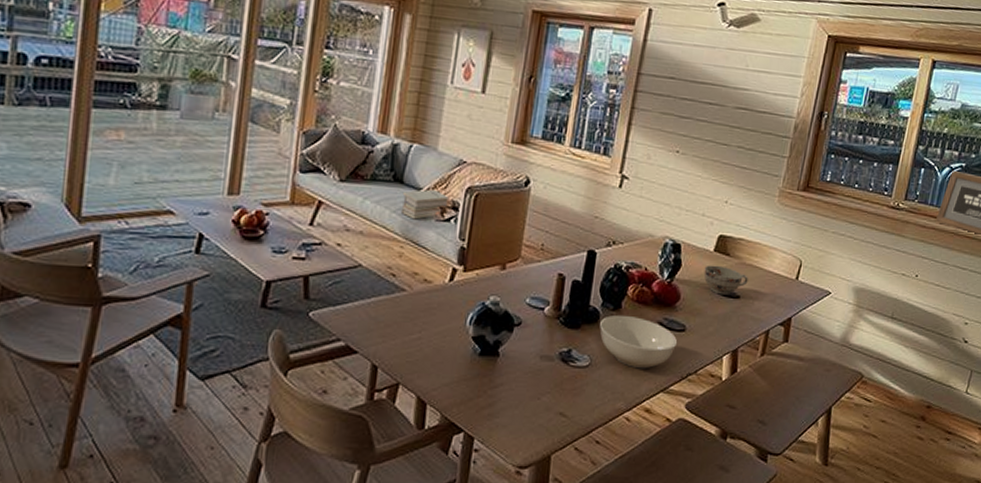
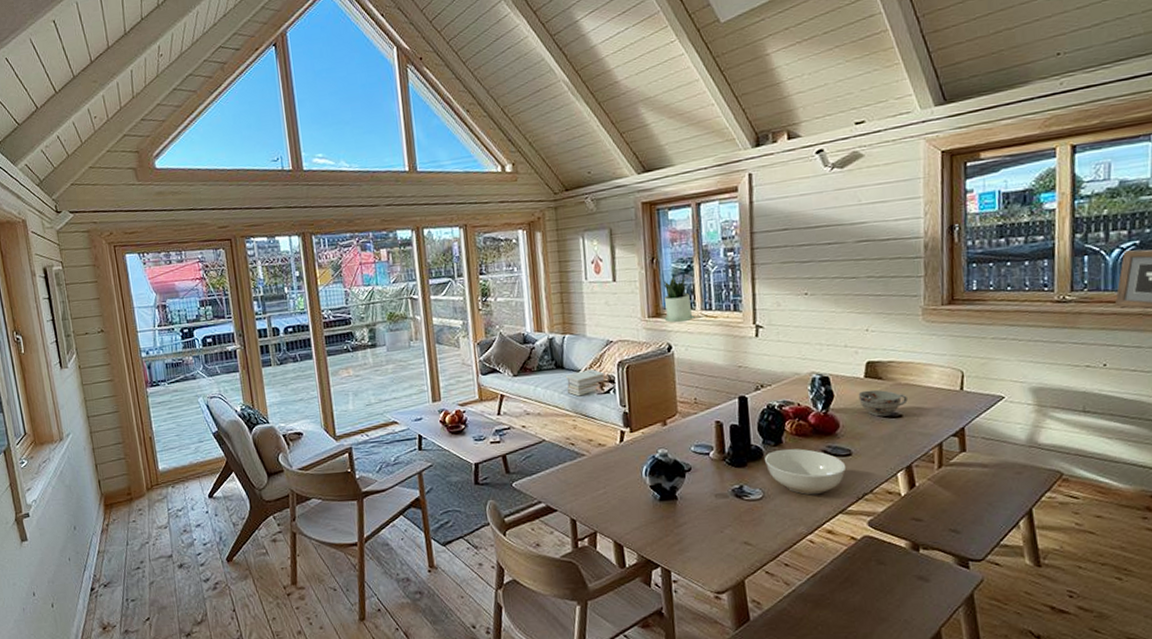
planter: none [528,103,562,157] -> present [663,277,695,323]

